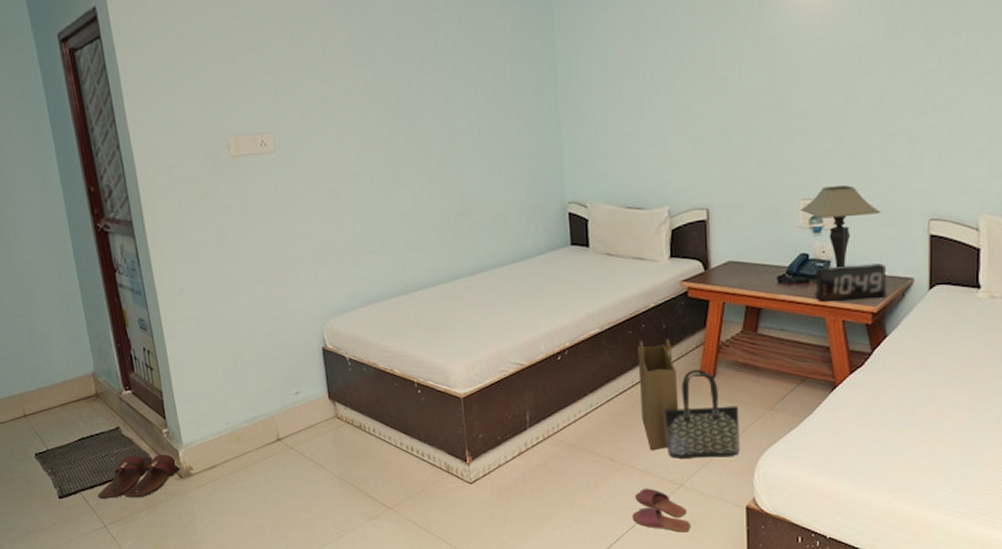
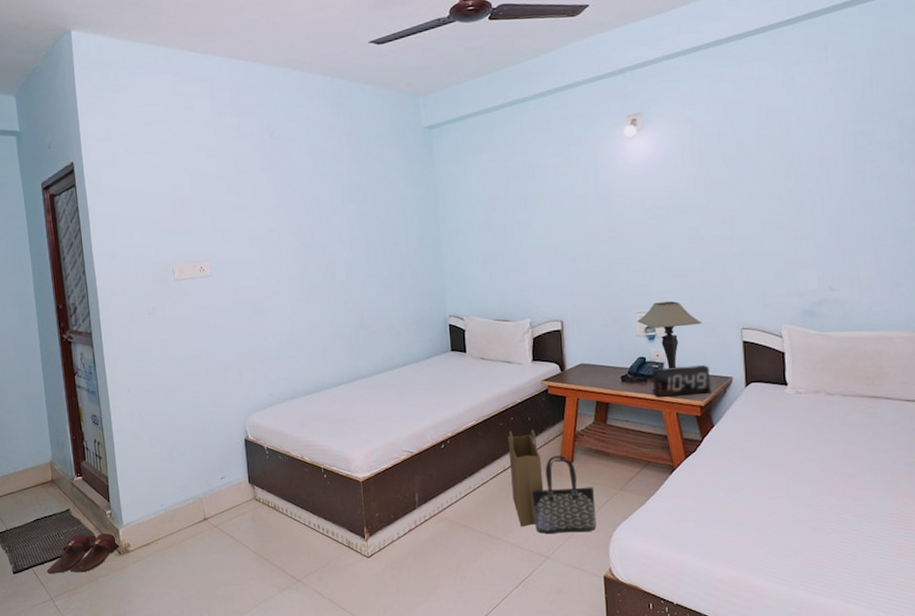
slippers: present [632,488,690,533] -> none [506,560,557,601]

